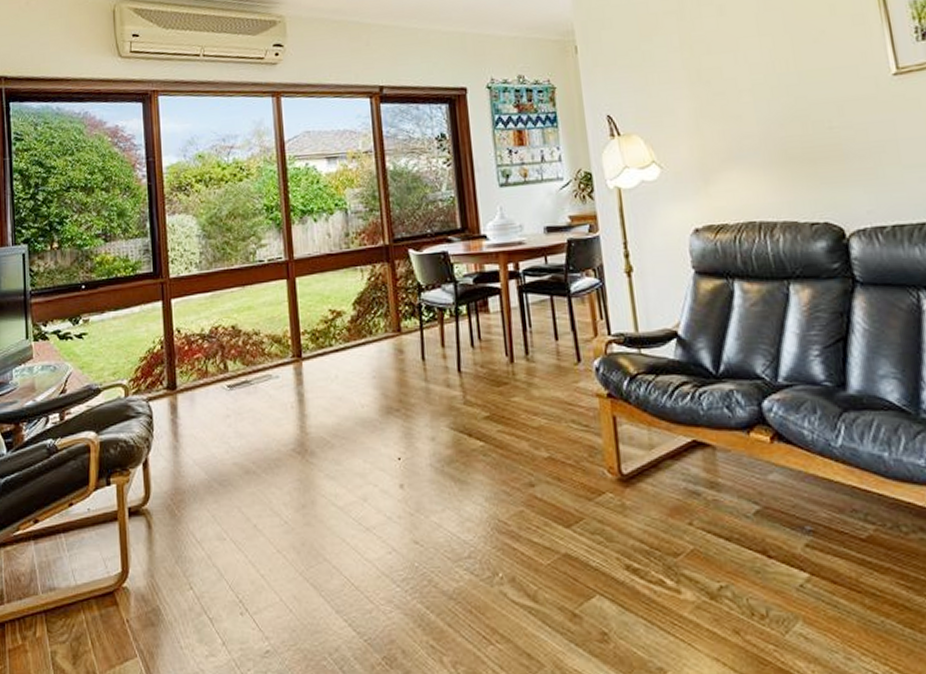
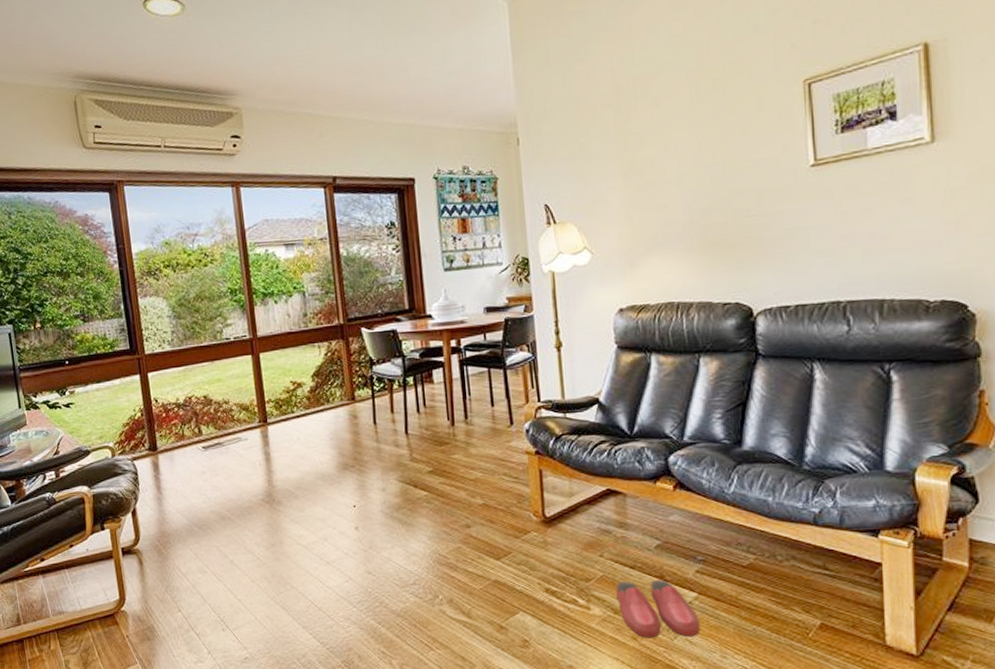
slippers: none [710,555,816,632] -> present [616,580,700,638]

